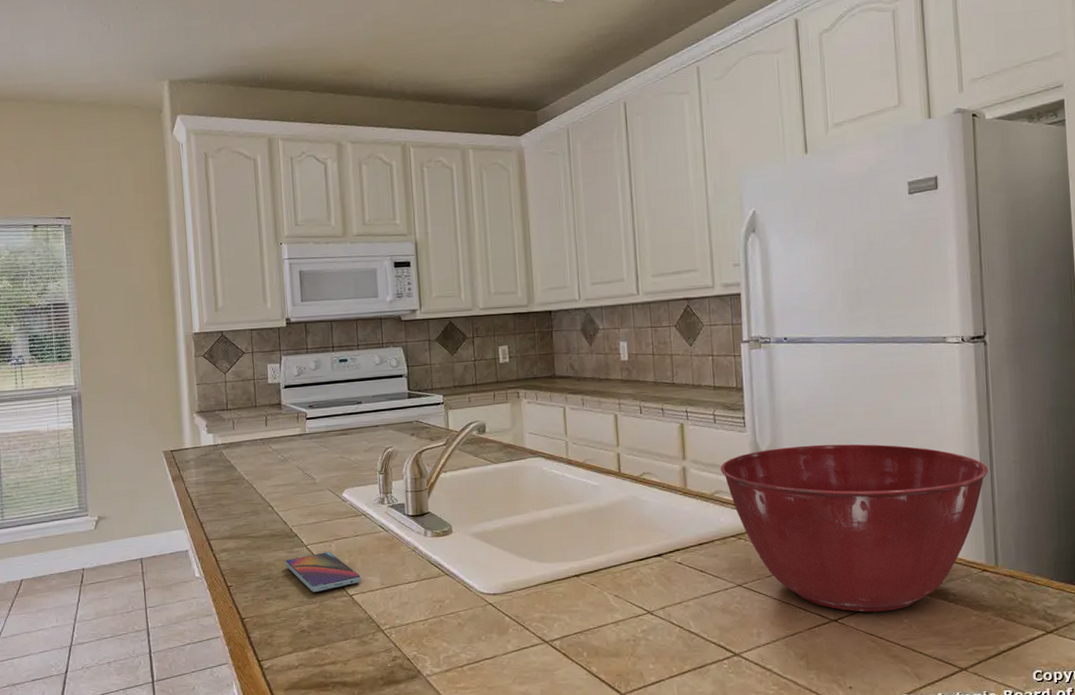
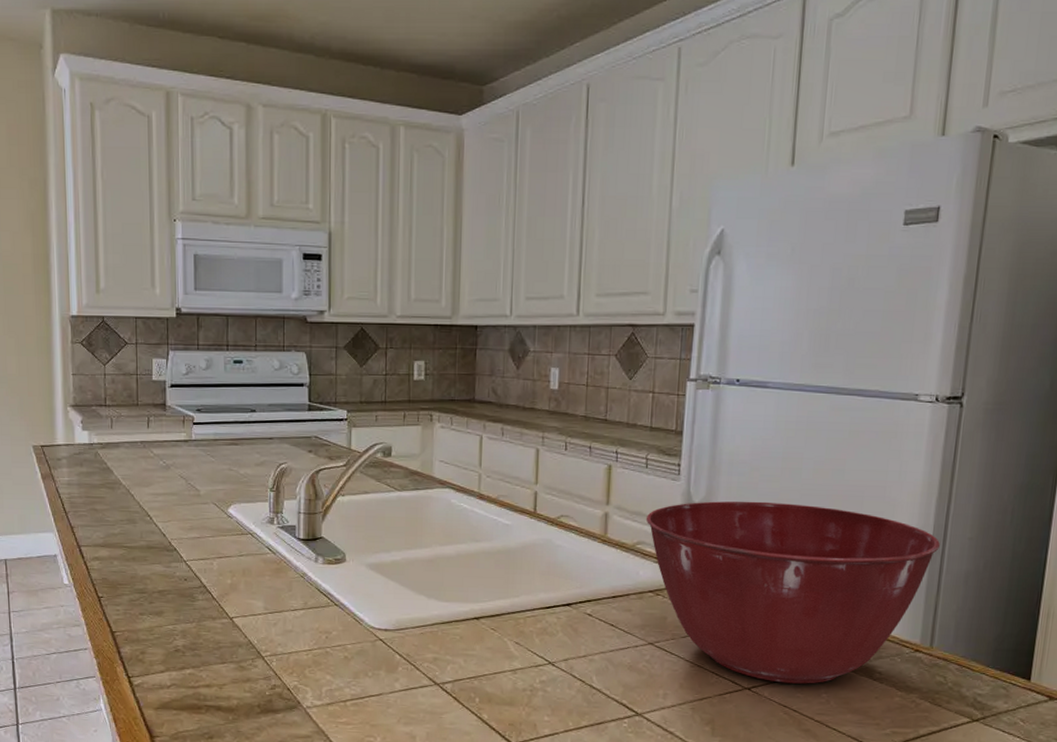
smartphone: present [285,552,361,592] -> none [162,570,243,611]

